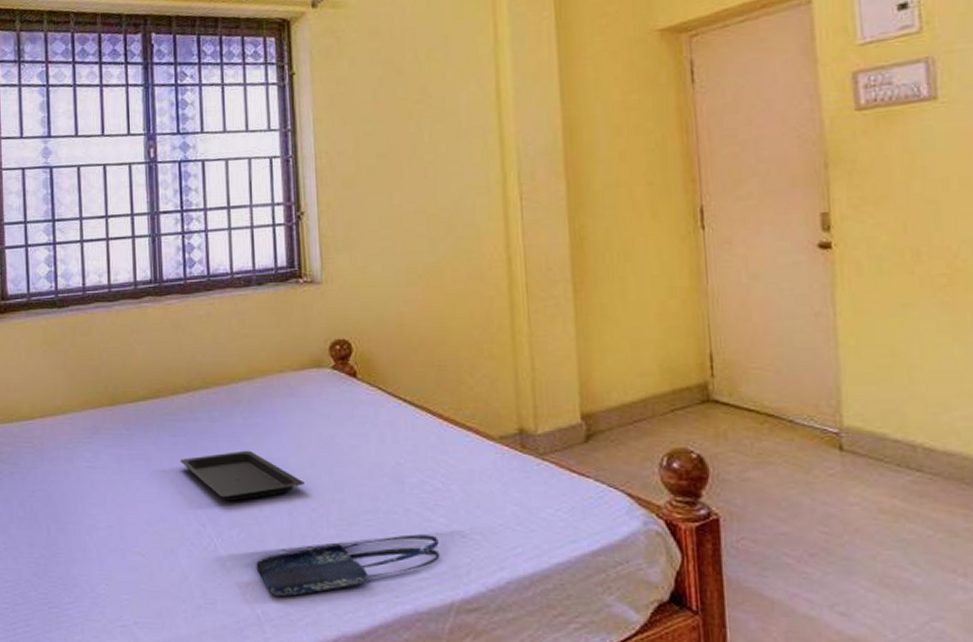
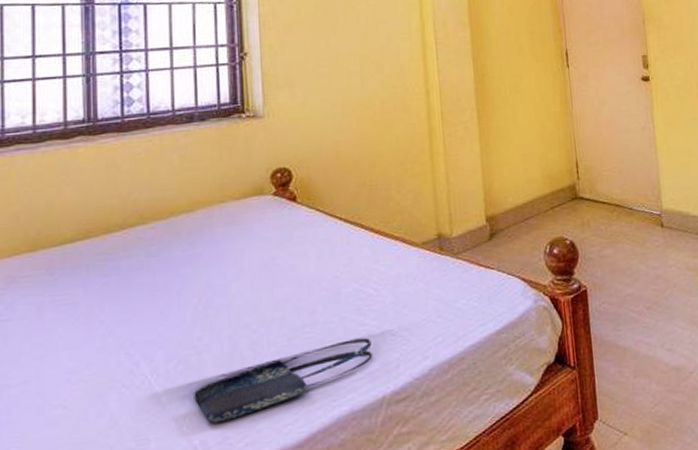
serving tray: present [179,450,305,501] -> none [111,281,245,335]

